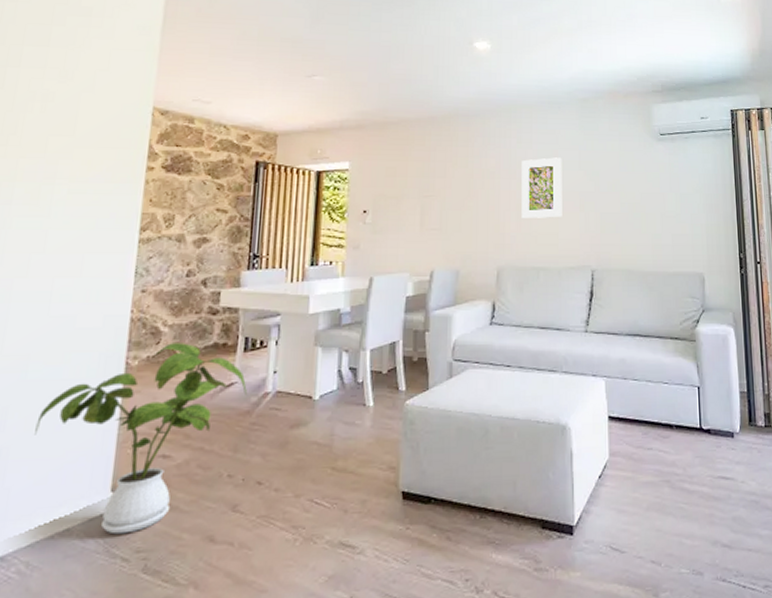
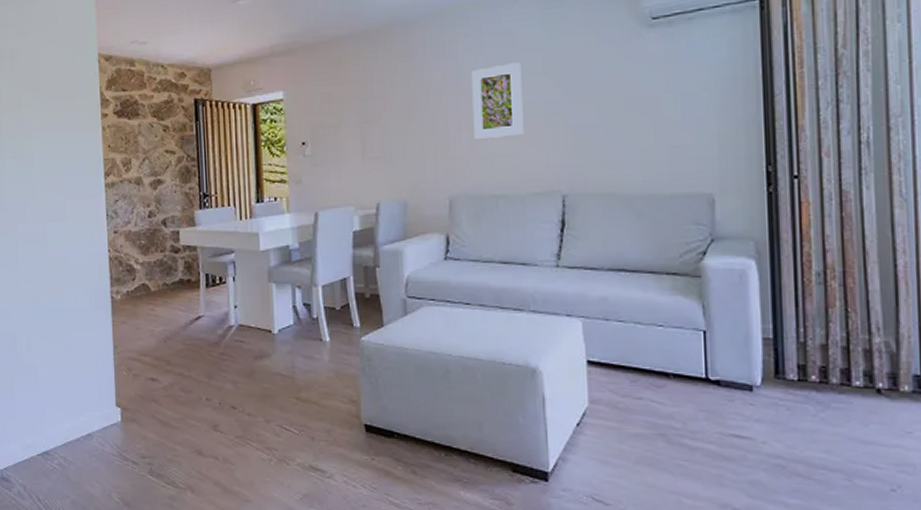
house plant: present [35,343,247,535] -> none [53,279,213,442]

